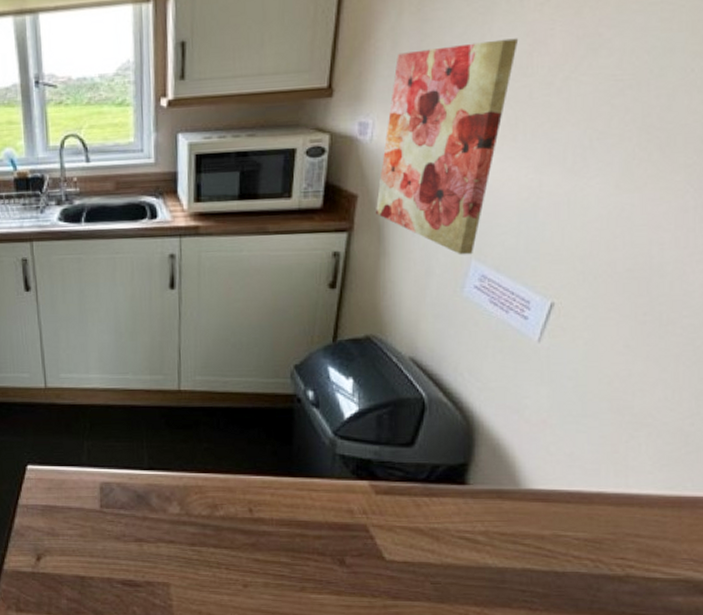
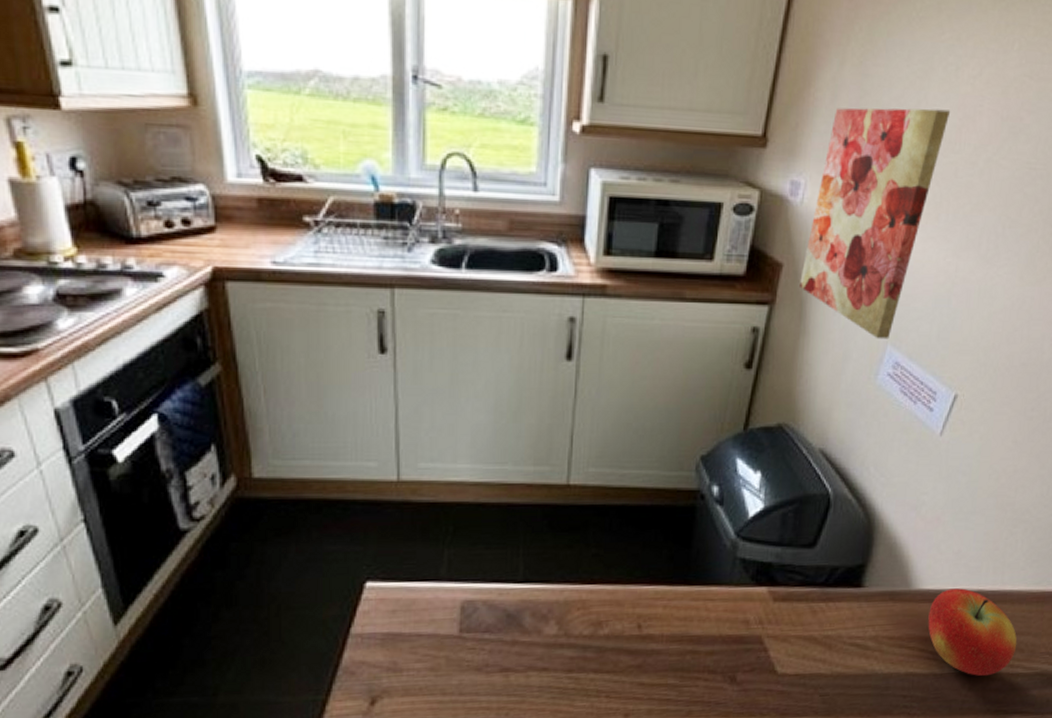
apple: none [543,489,652,577] -> present [928,588,1017,676]

